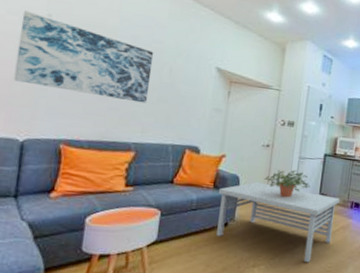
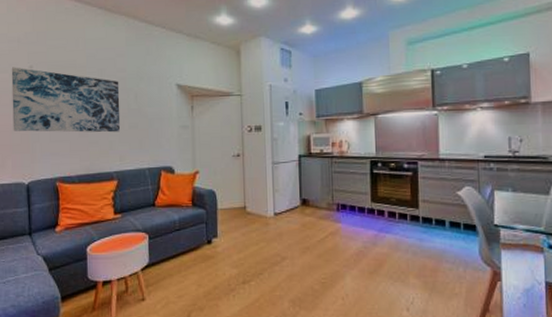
coffee table: present [216,182,341,263] -> none [197,195,324,275]
potted plant: present [264,169,310,198] -> none [240,177,289,208]

